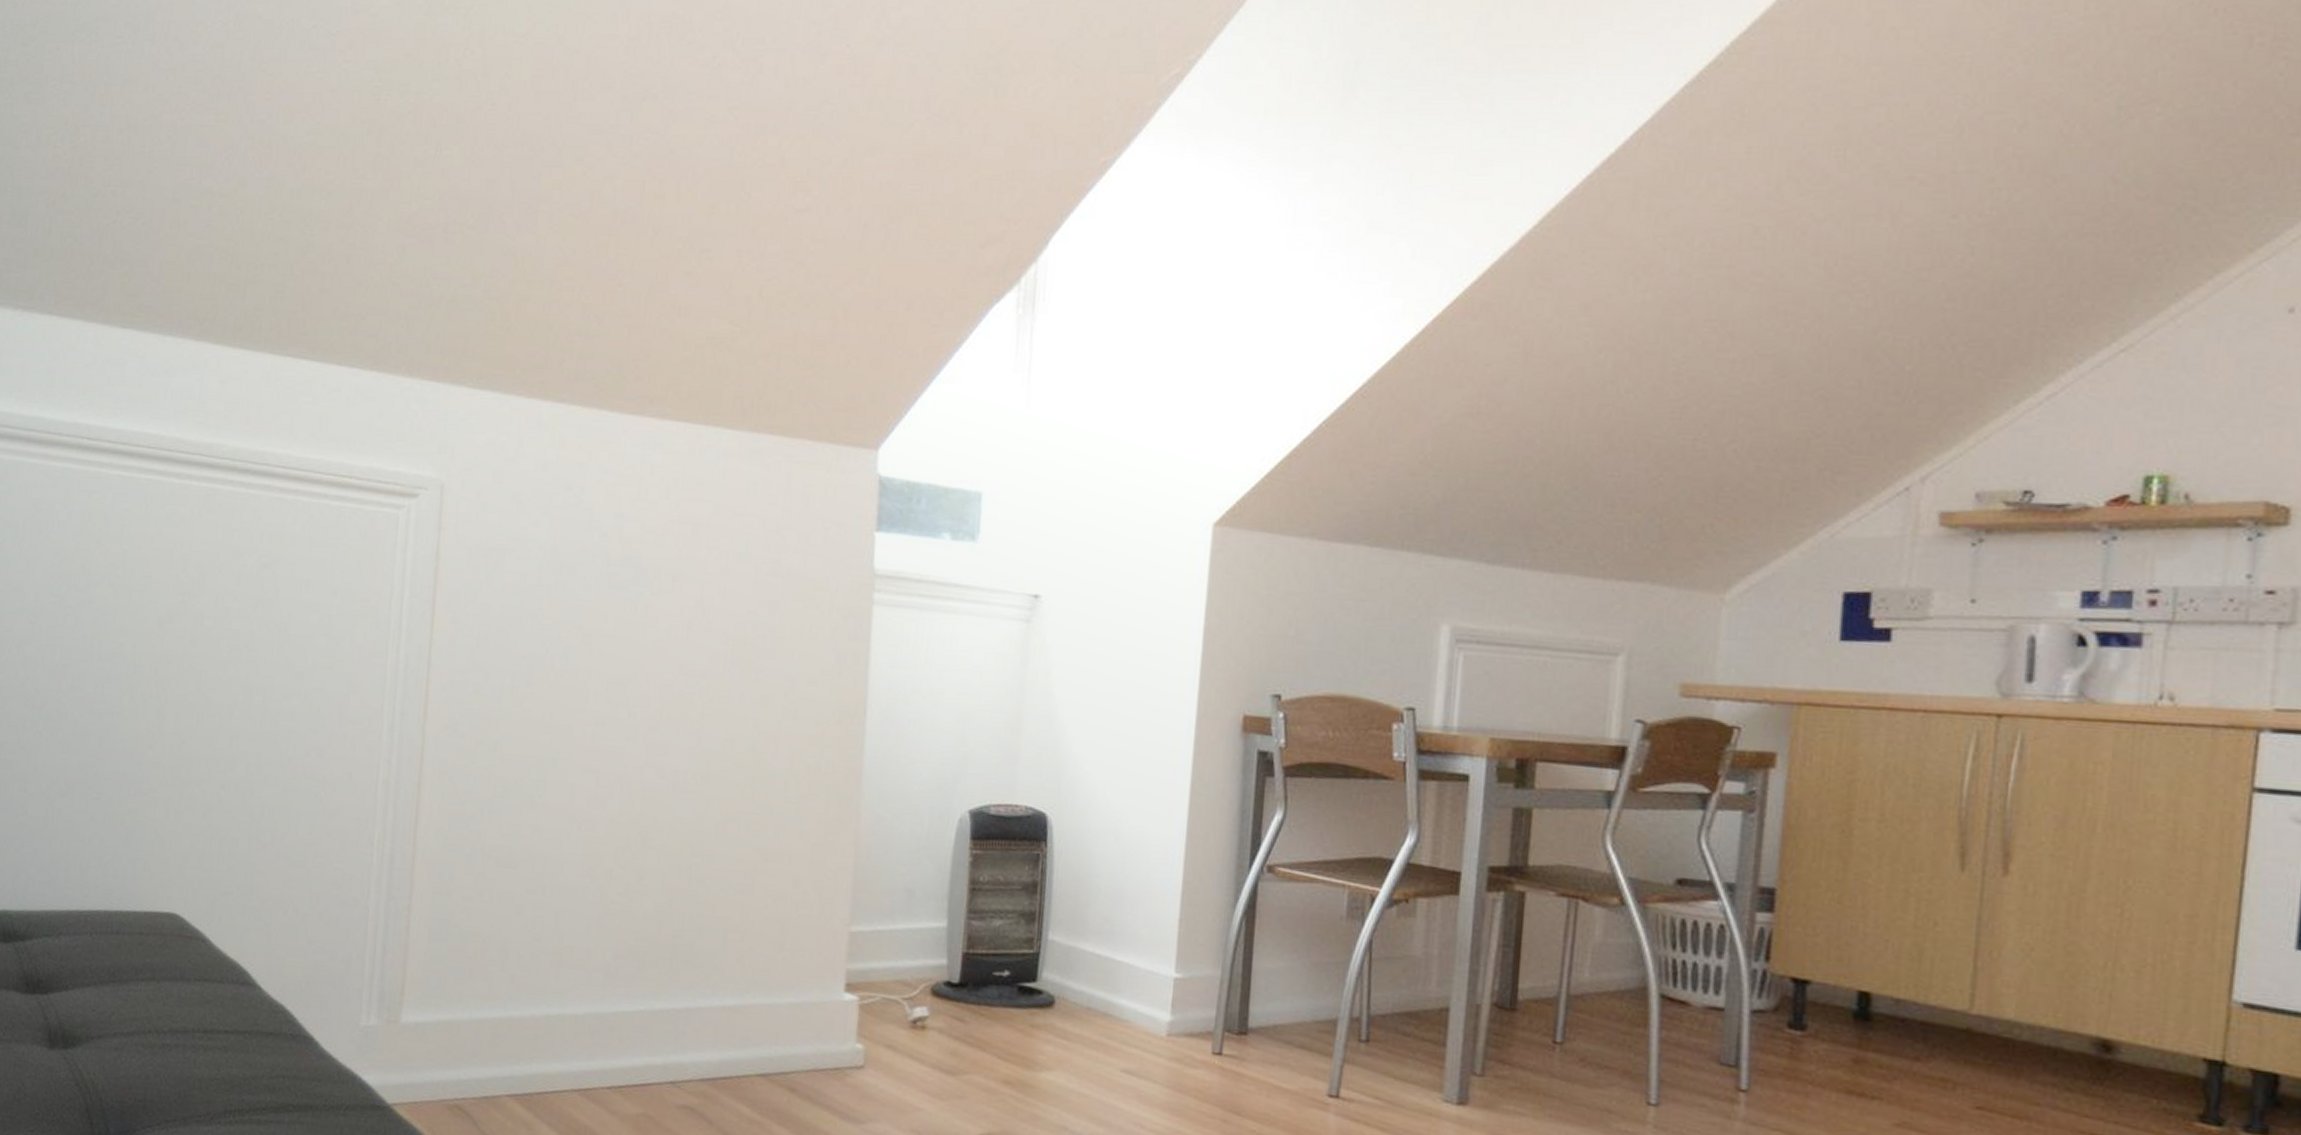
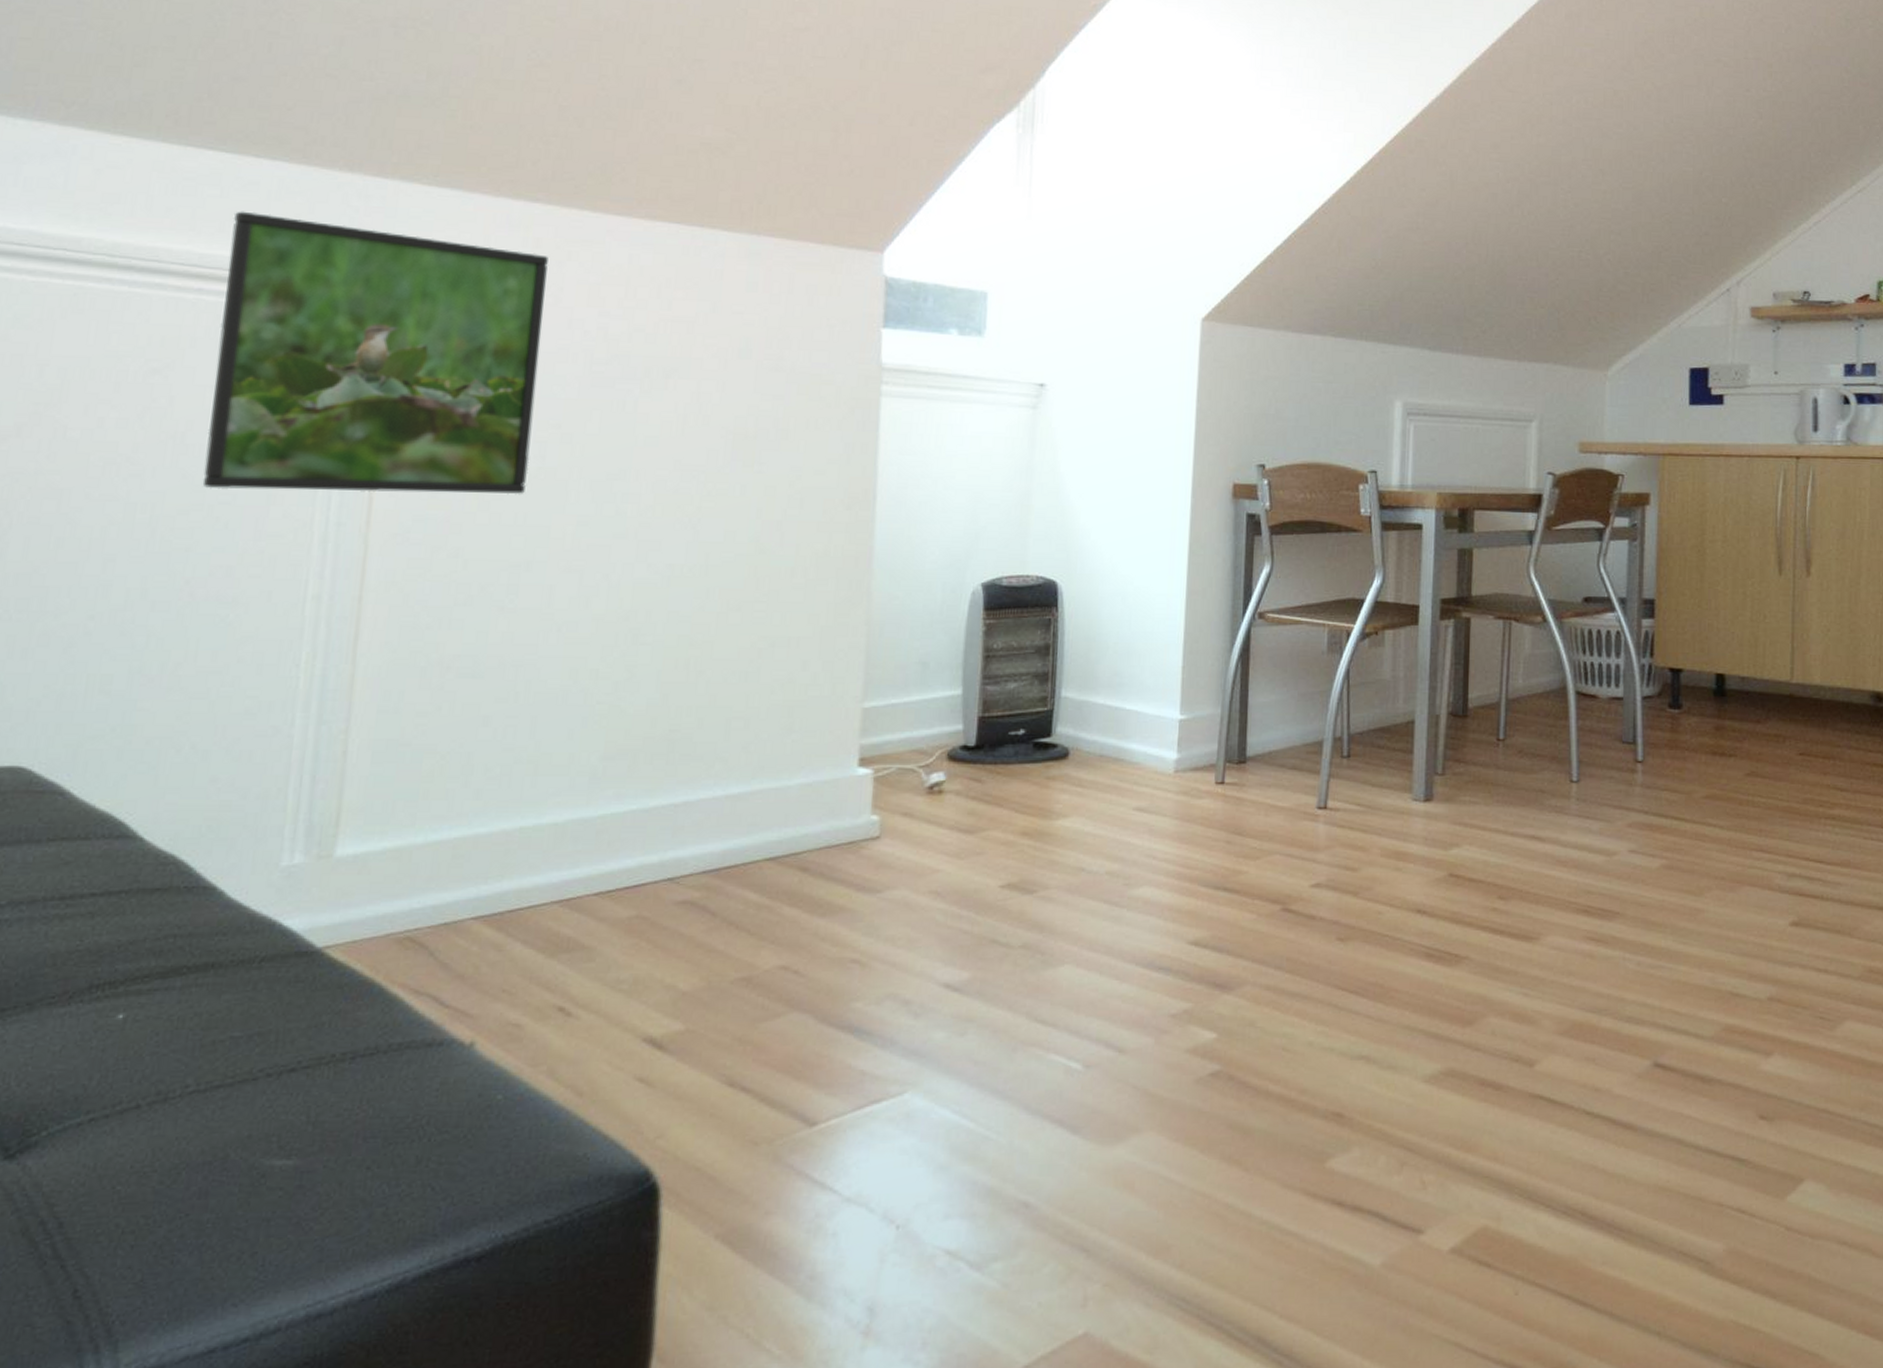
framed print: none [300,416,572,694] -> present [202,211,549,495]

